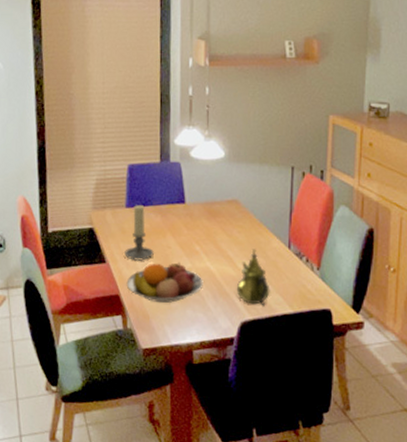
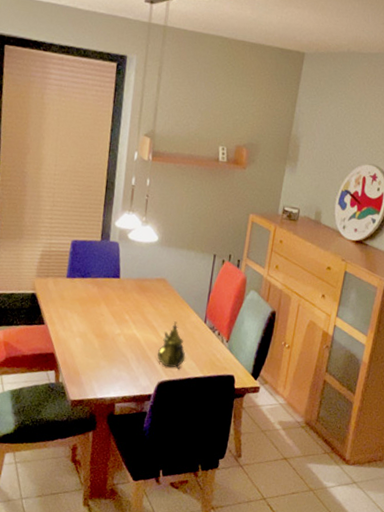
candle holder: present [124,205,154,261] -> none [62,276,88,325]
fruit bowl: present [126,262,203,304] -> none [61,327,130,363]

